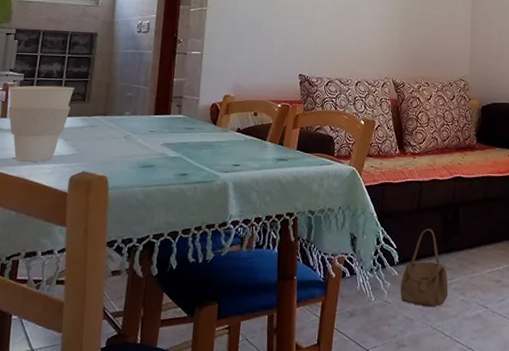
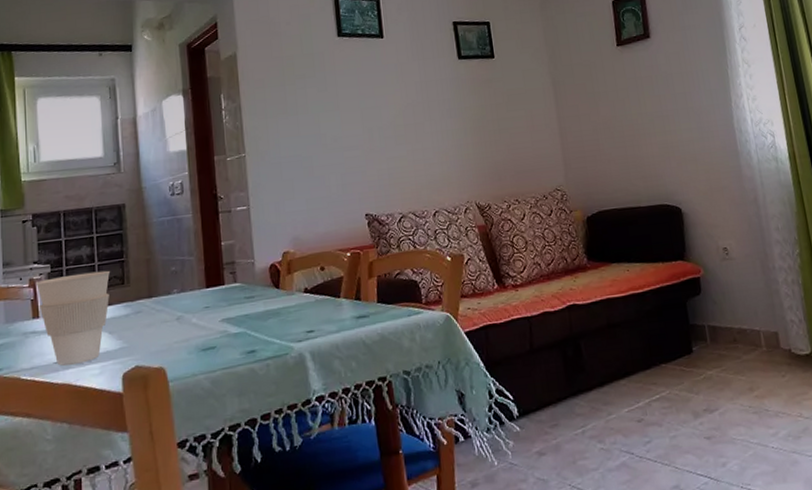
handbag: present [400,229,448,307] -> none [525,371,584,463]

